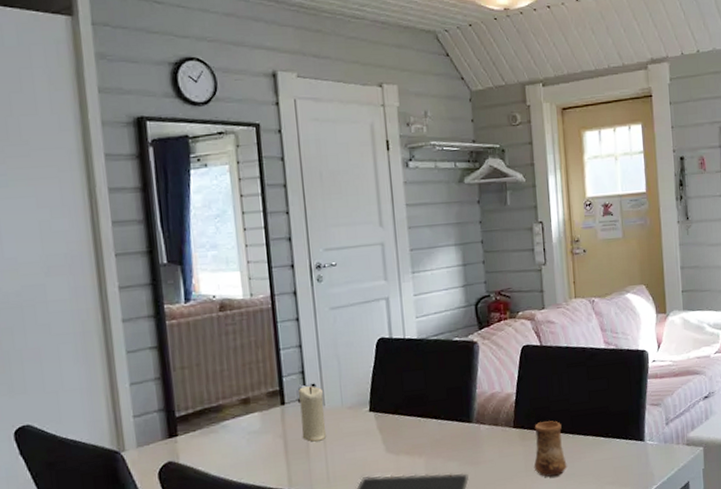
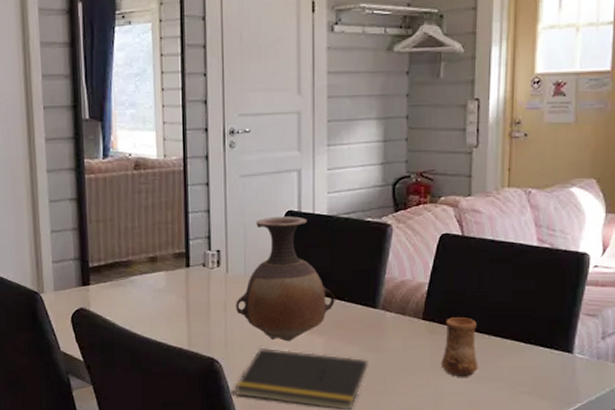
candle: present [299,386,327,442] -> none [204,252,228,307]
vase: none [335,343,432,468] -> present [236,216,335,342]

